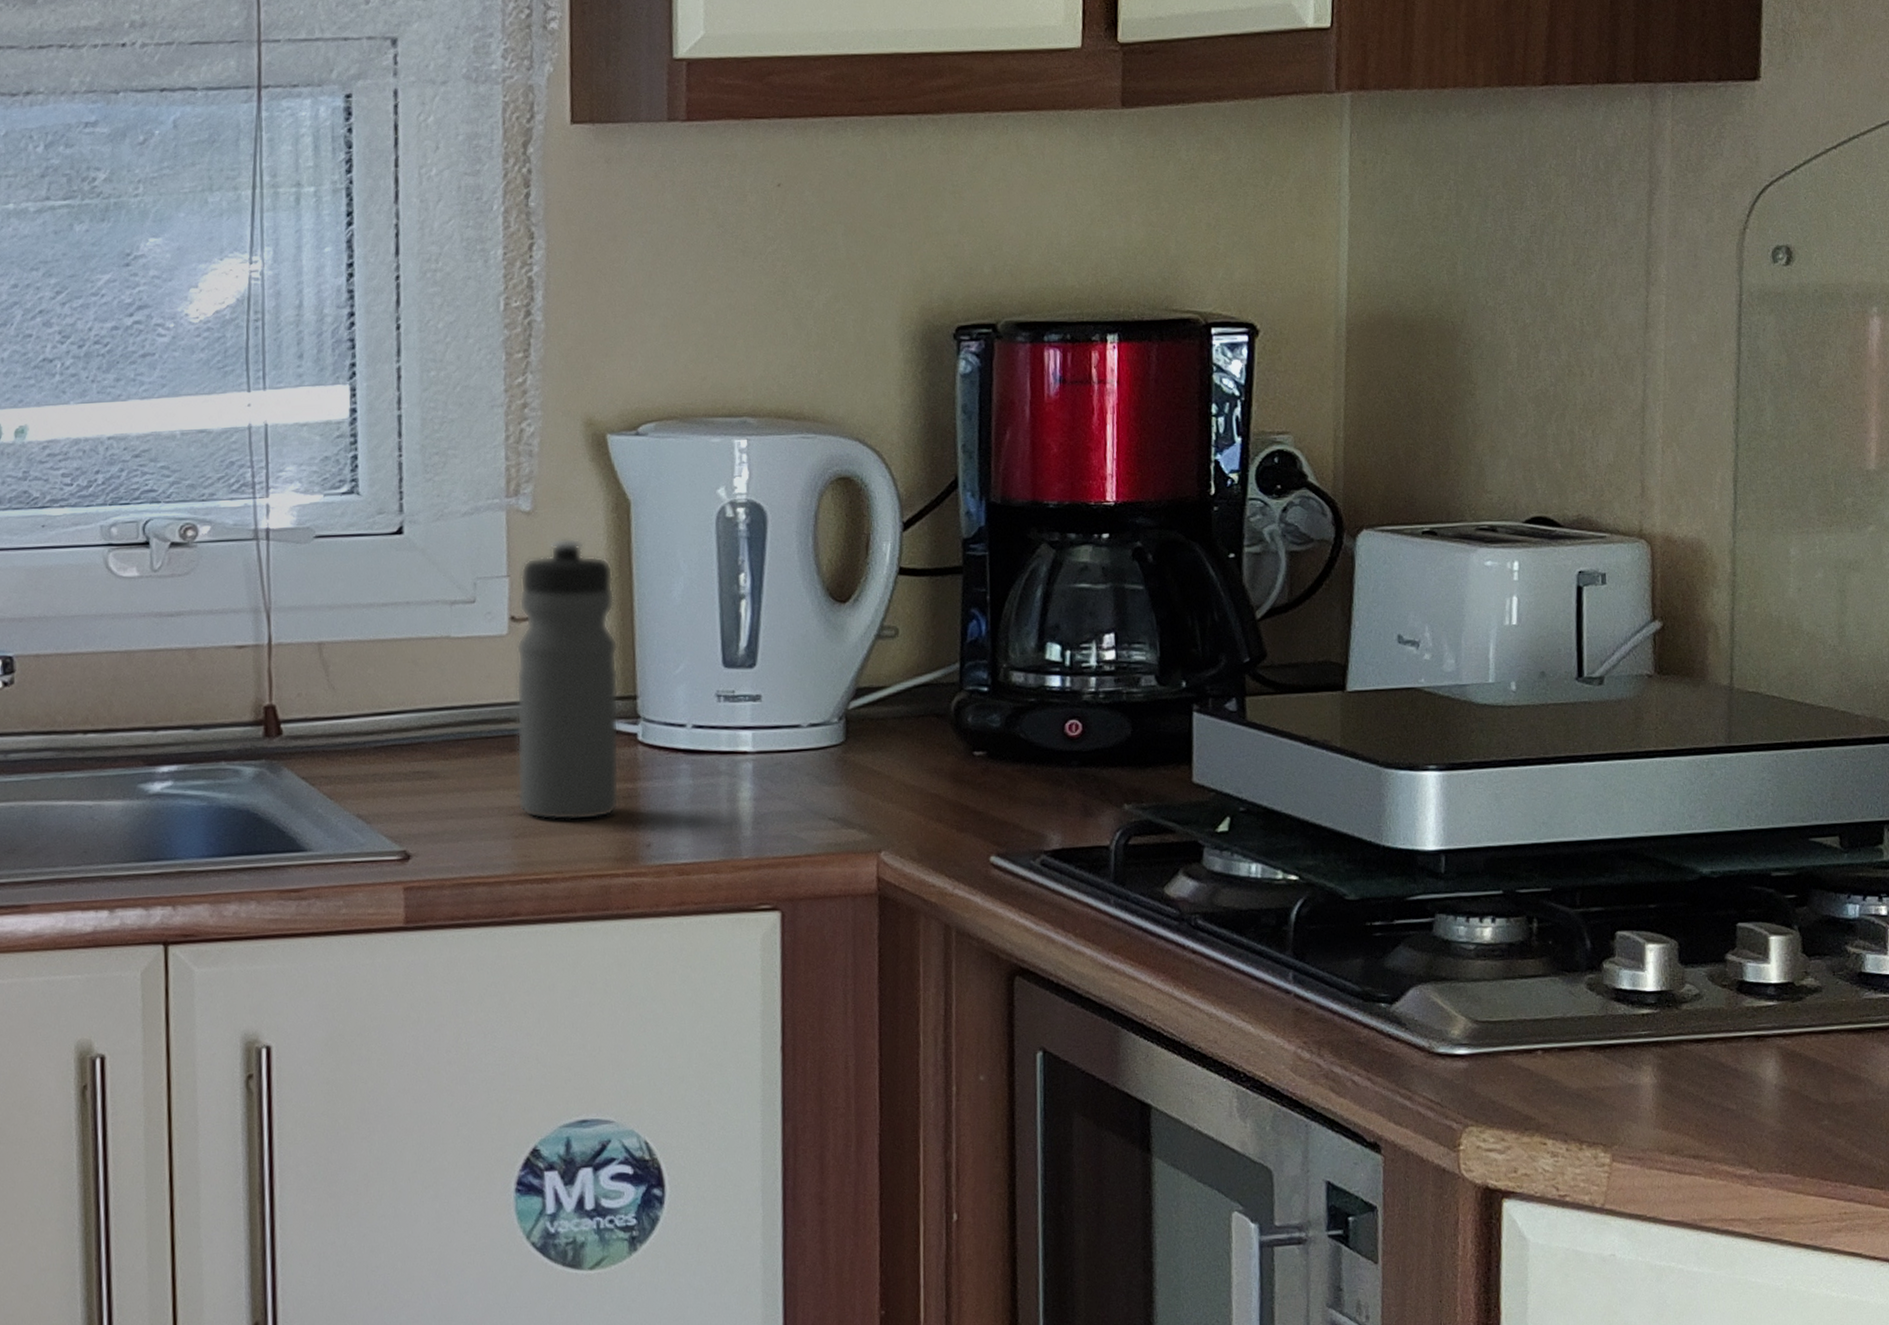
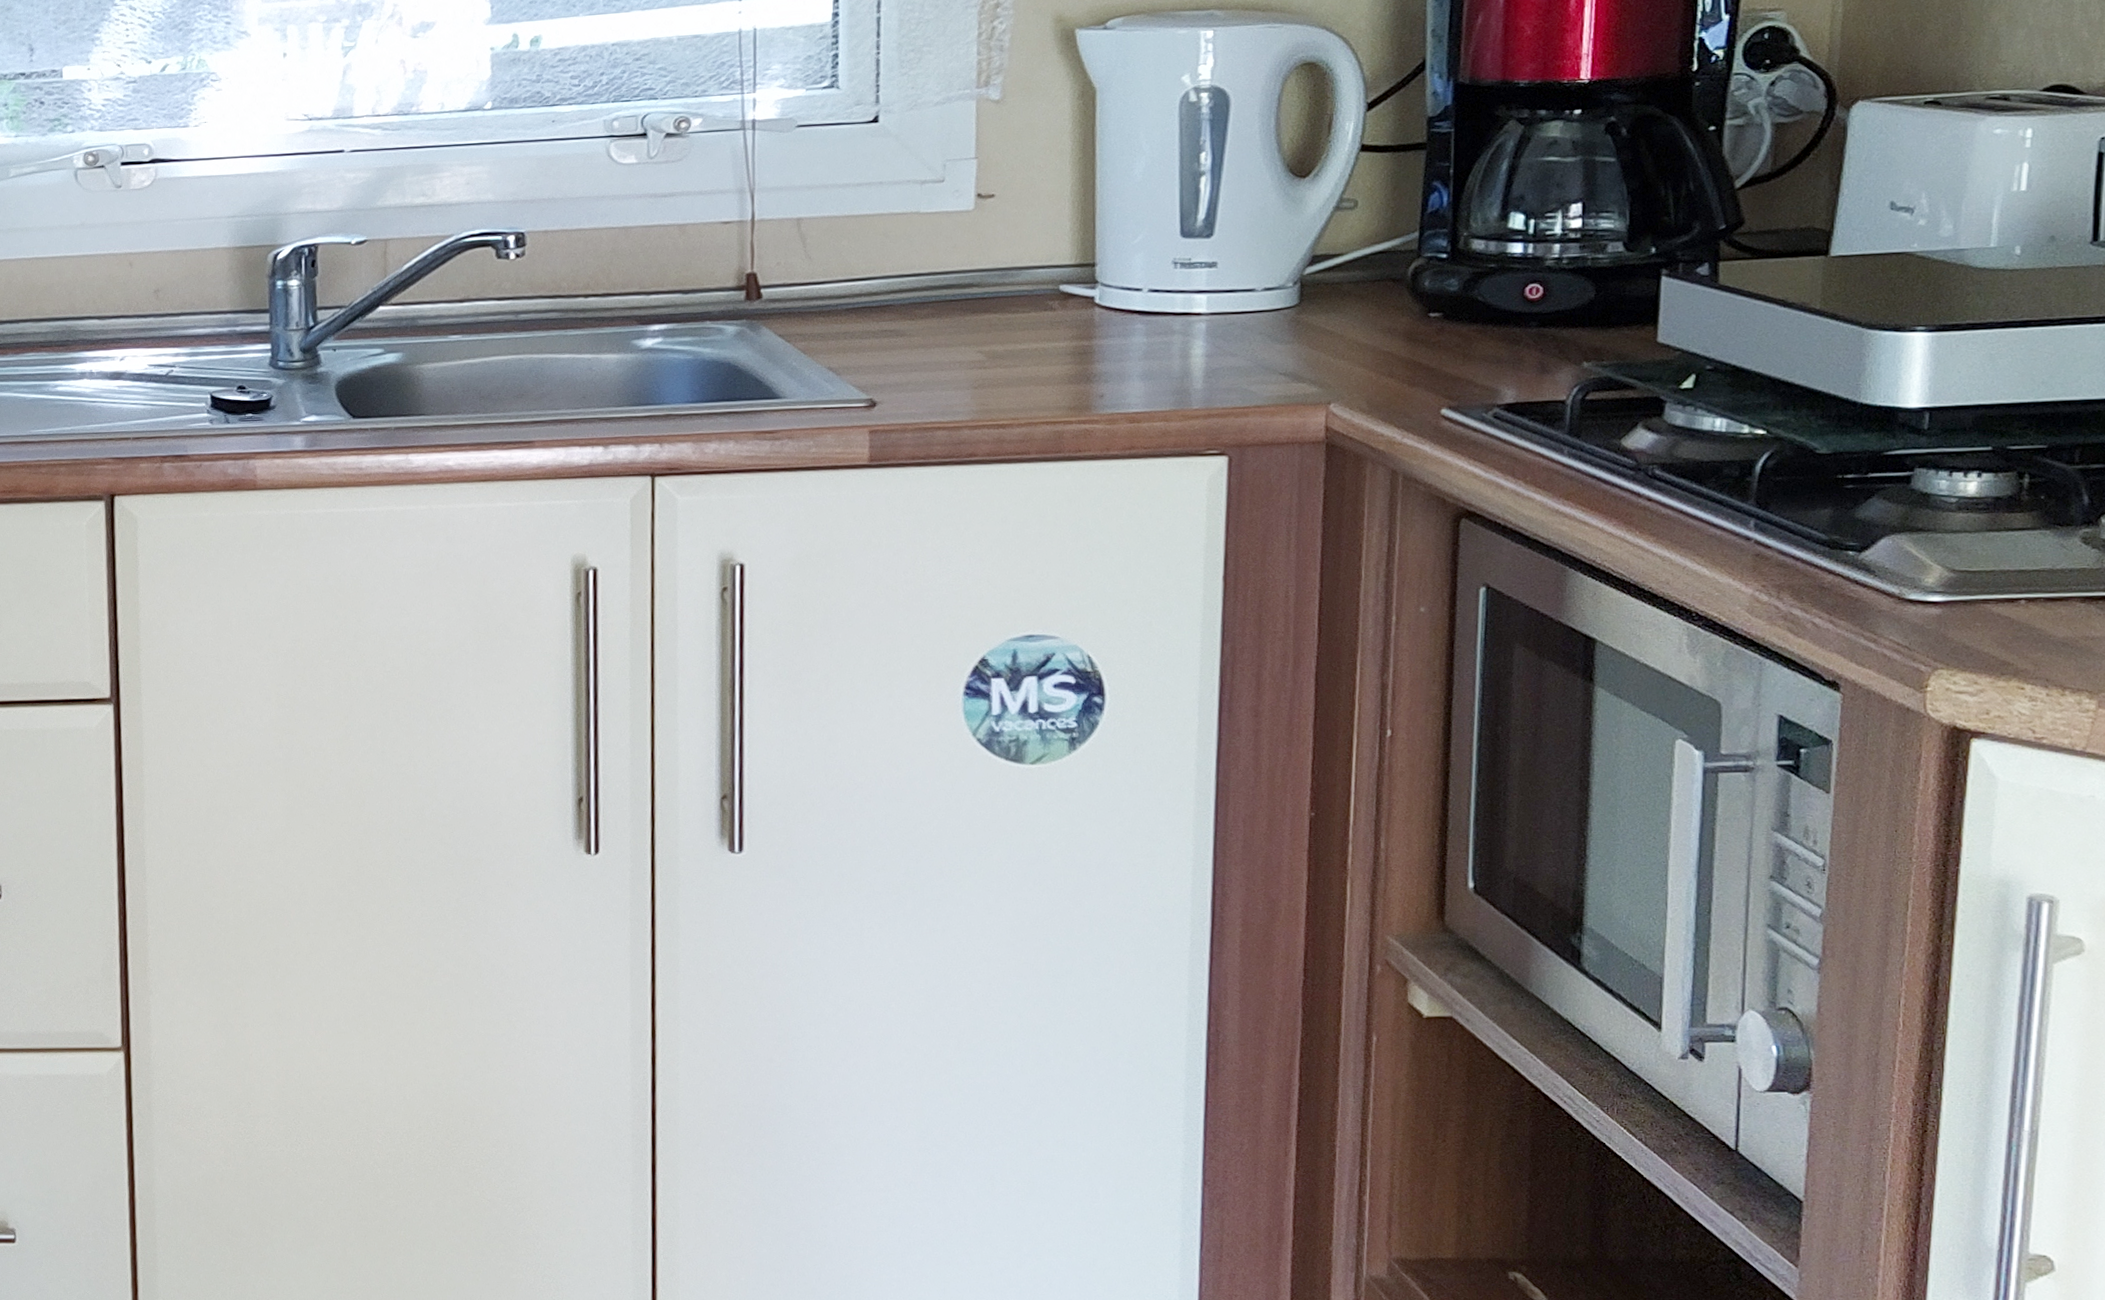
water bottle: present [516,537,620,821] -> none [977,122,1079,374]

